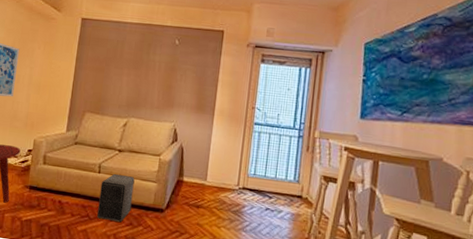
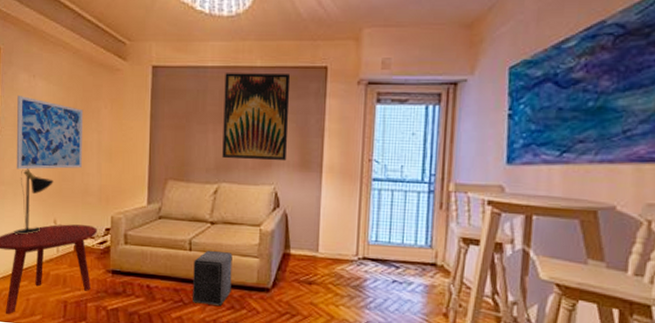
wall art: none [133,29,194,104] -> present [222,73,291,161]

